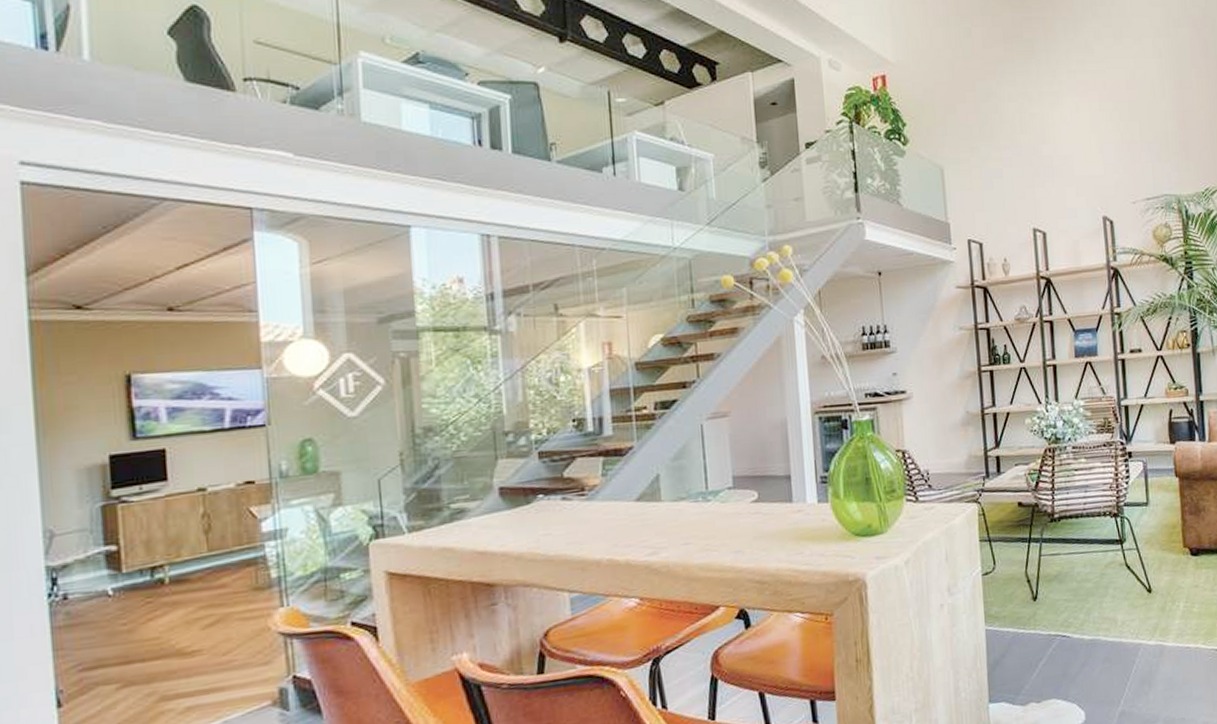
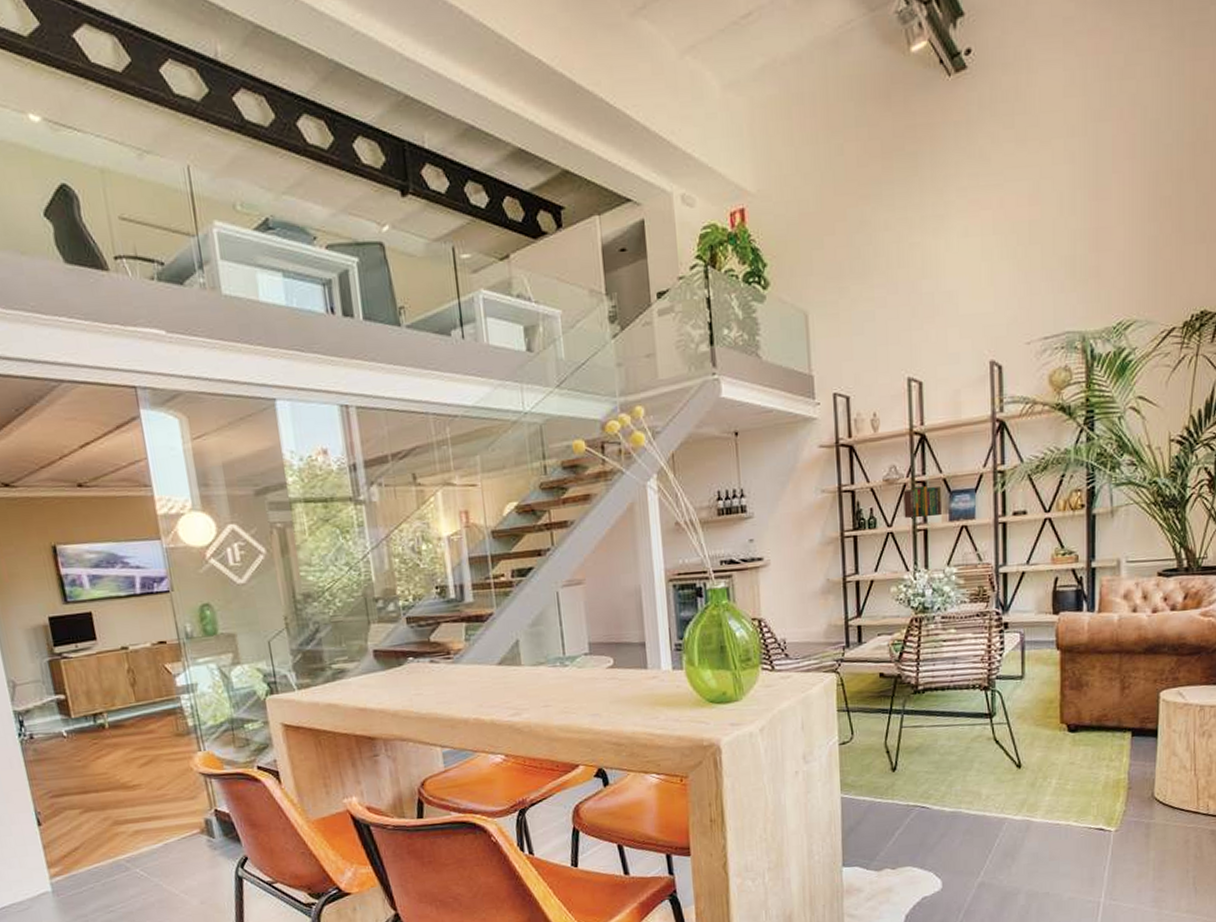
books: none [1033,326,1068,355] -> present [903,486,941,519]

